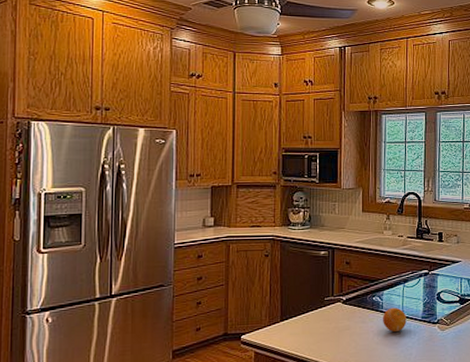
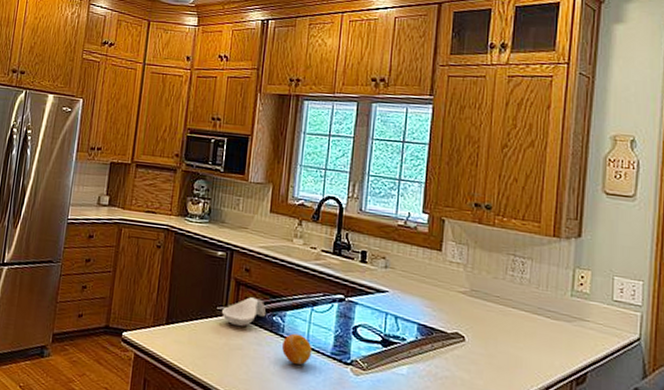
spoon rest: none [330,285,367,311] -> present [222,297,267,327]

